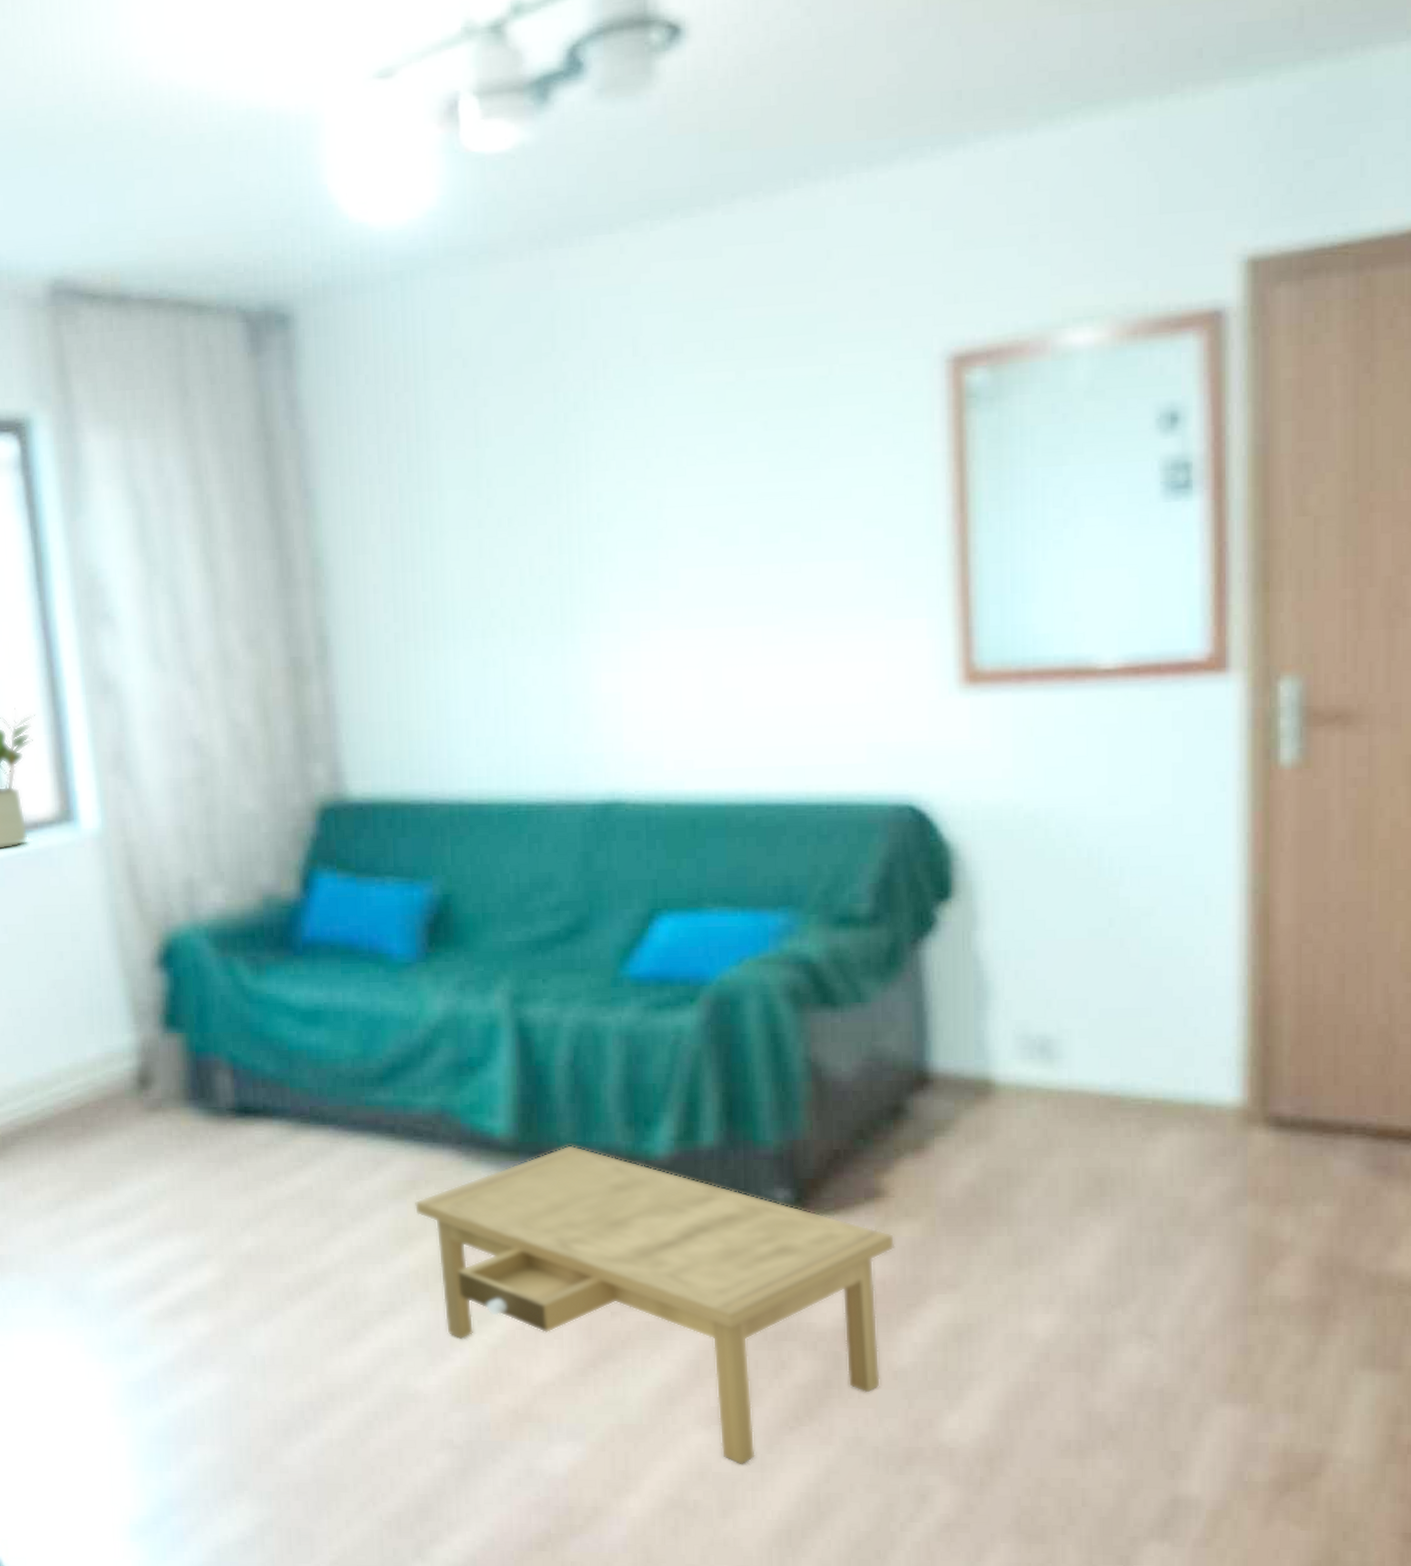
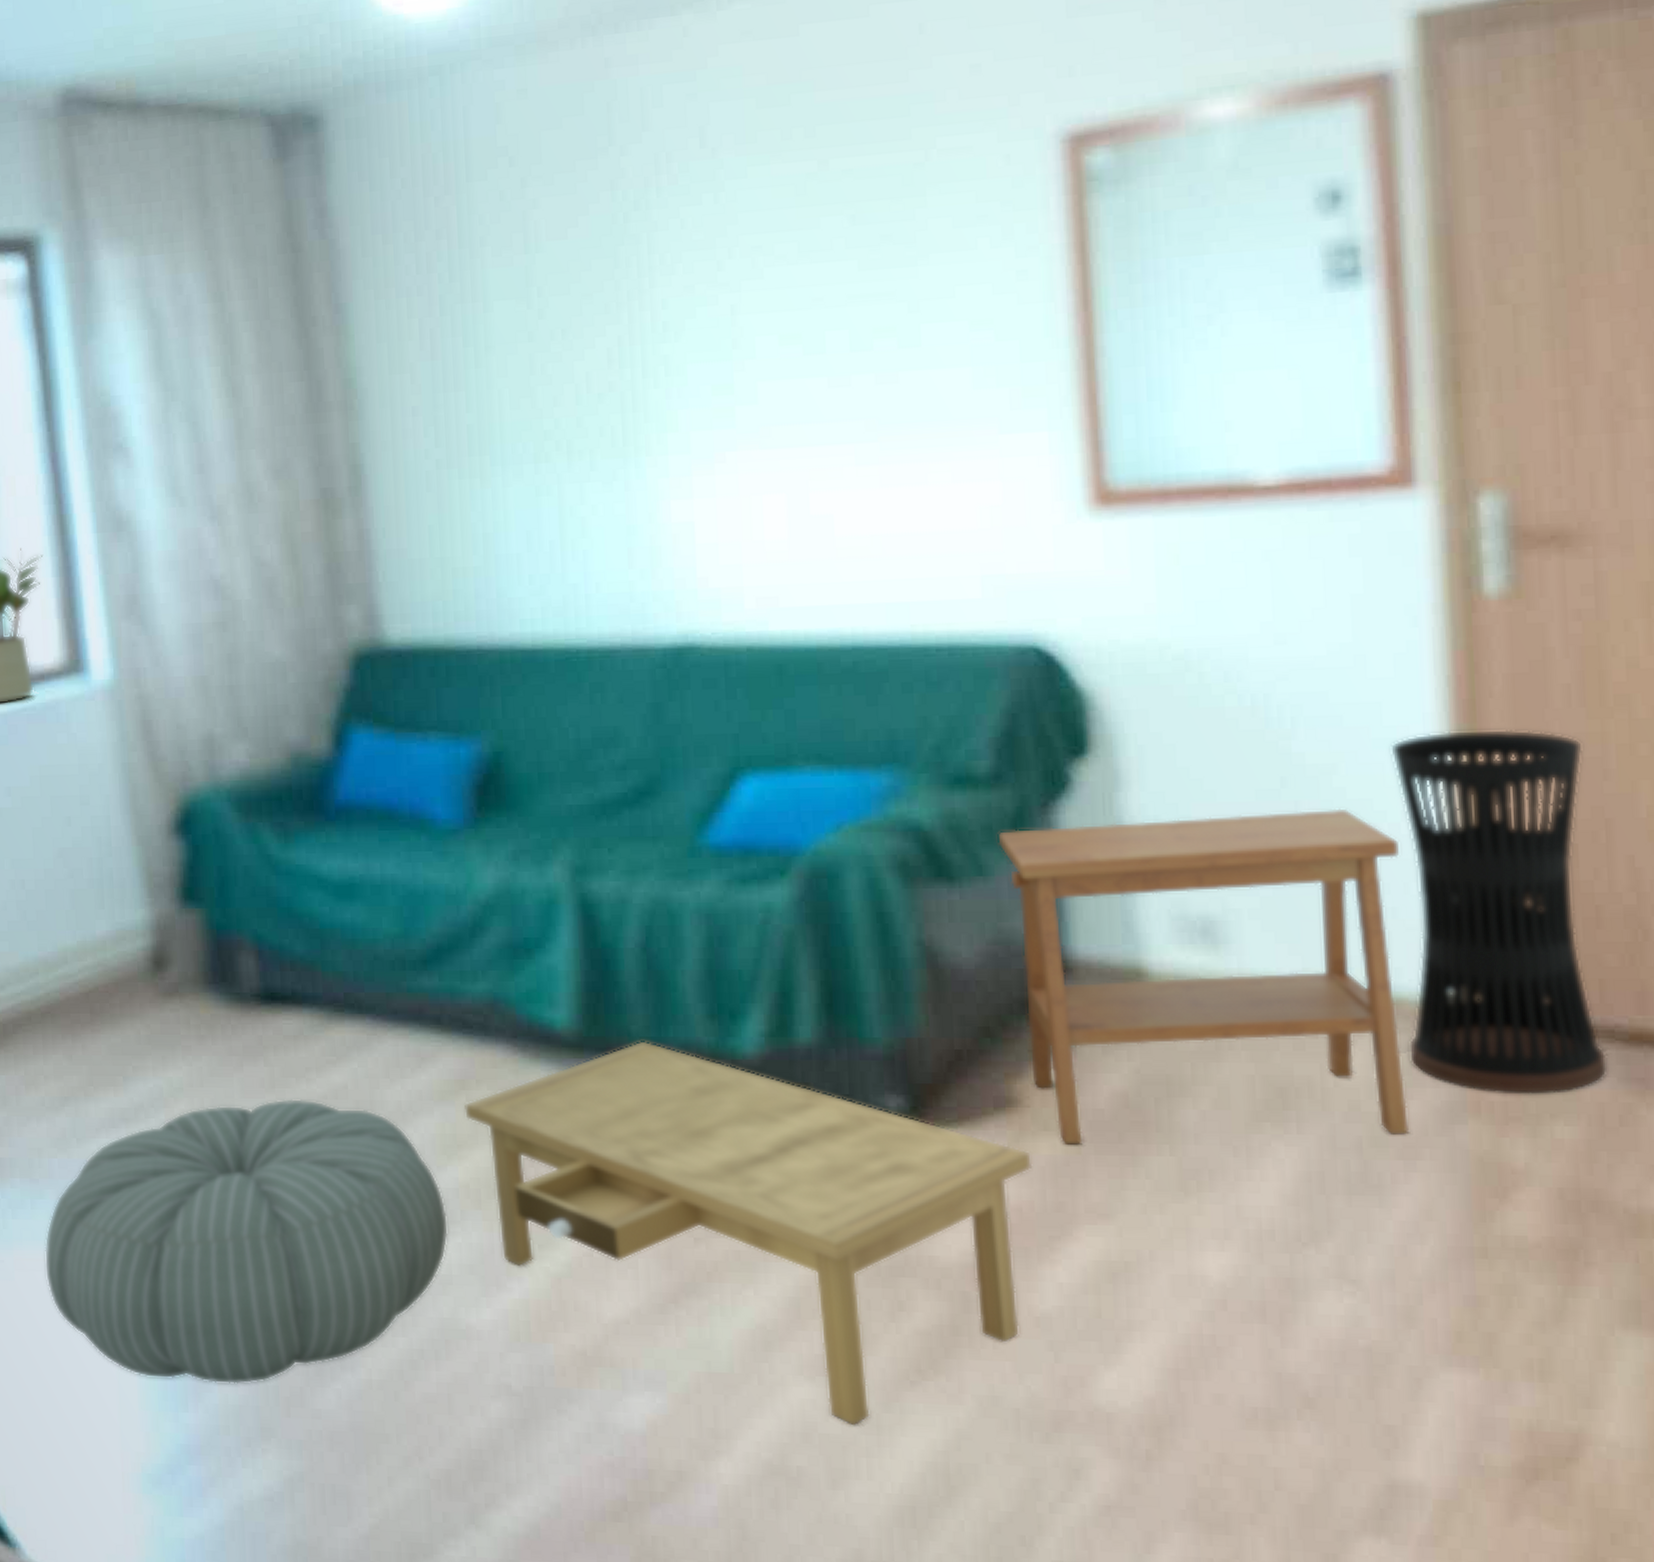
pouf: none [41,1199,401,1446] -> present [44,1099,449,1385]
side table: none [874,944,1203,1229] -> present [998,808,1410,1146]
umbrella stand: none [1198,877,1359,1180] -> present [1389,728,1608,1094]

